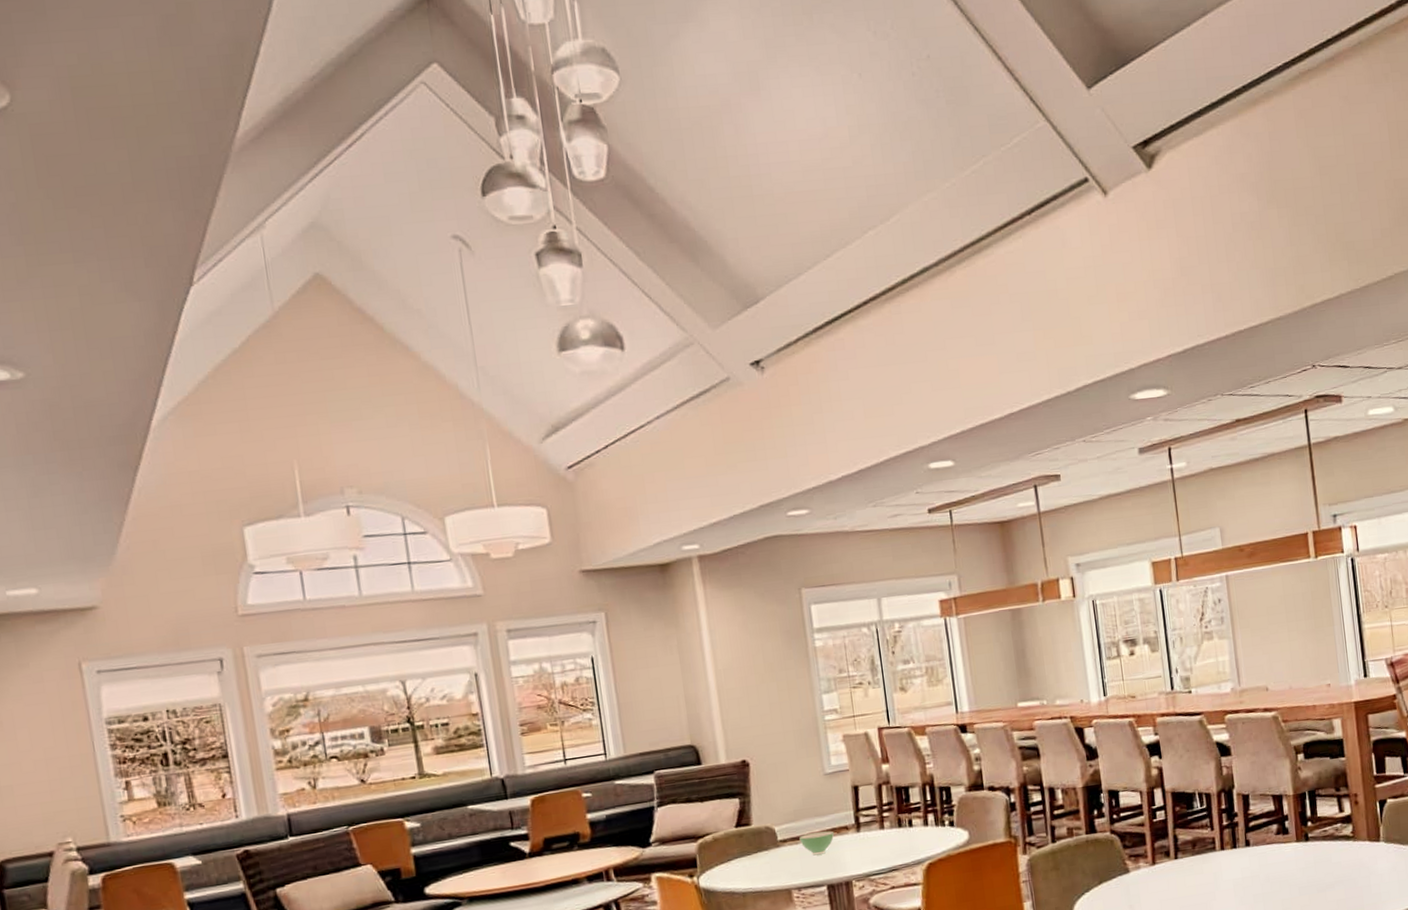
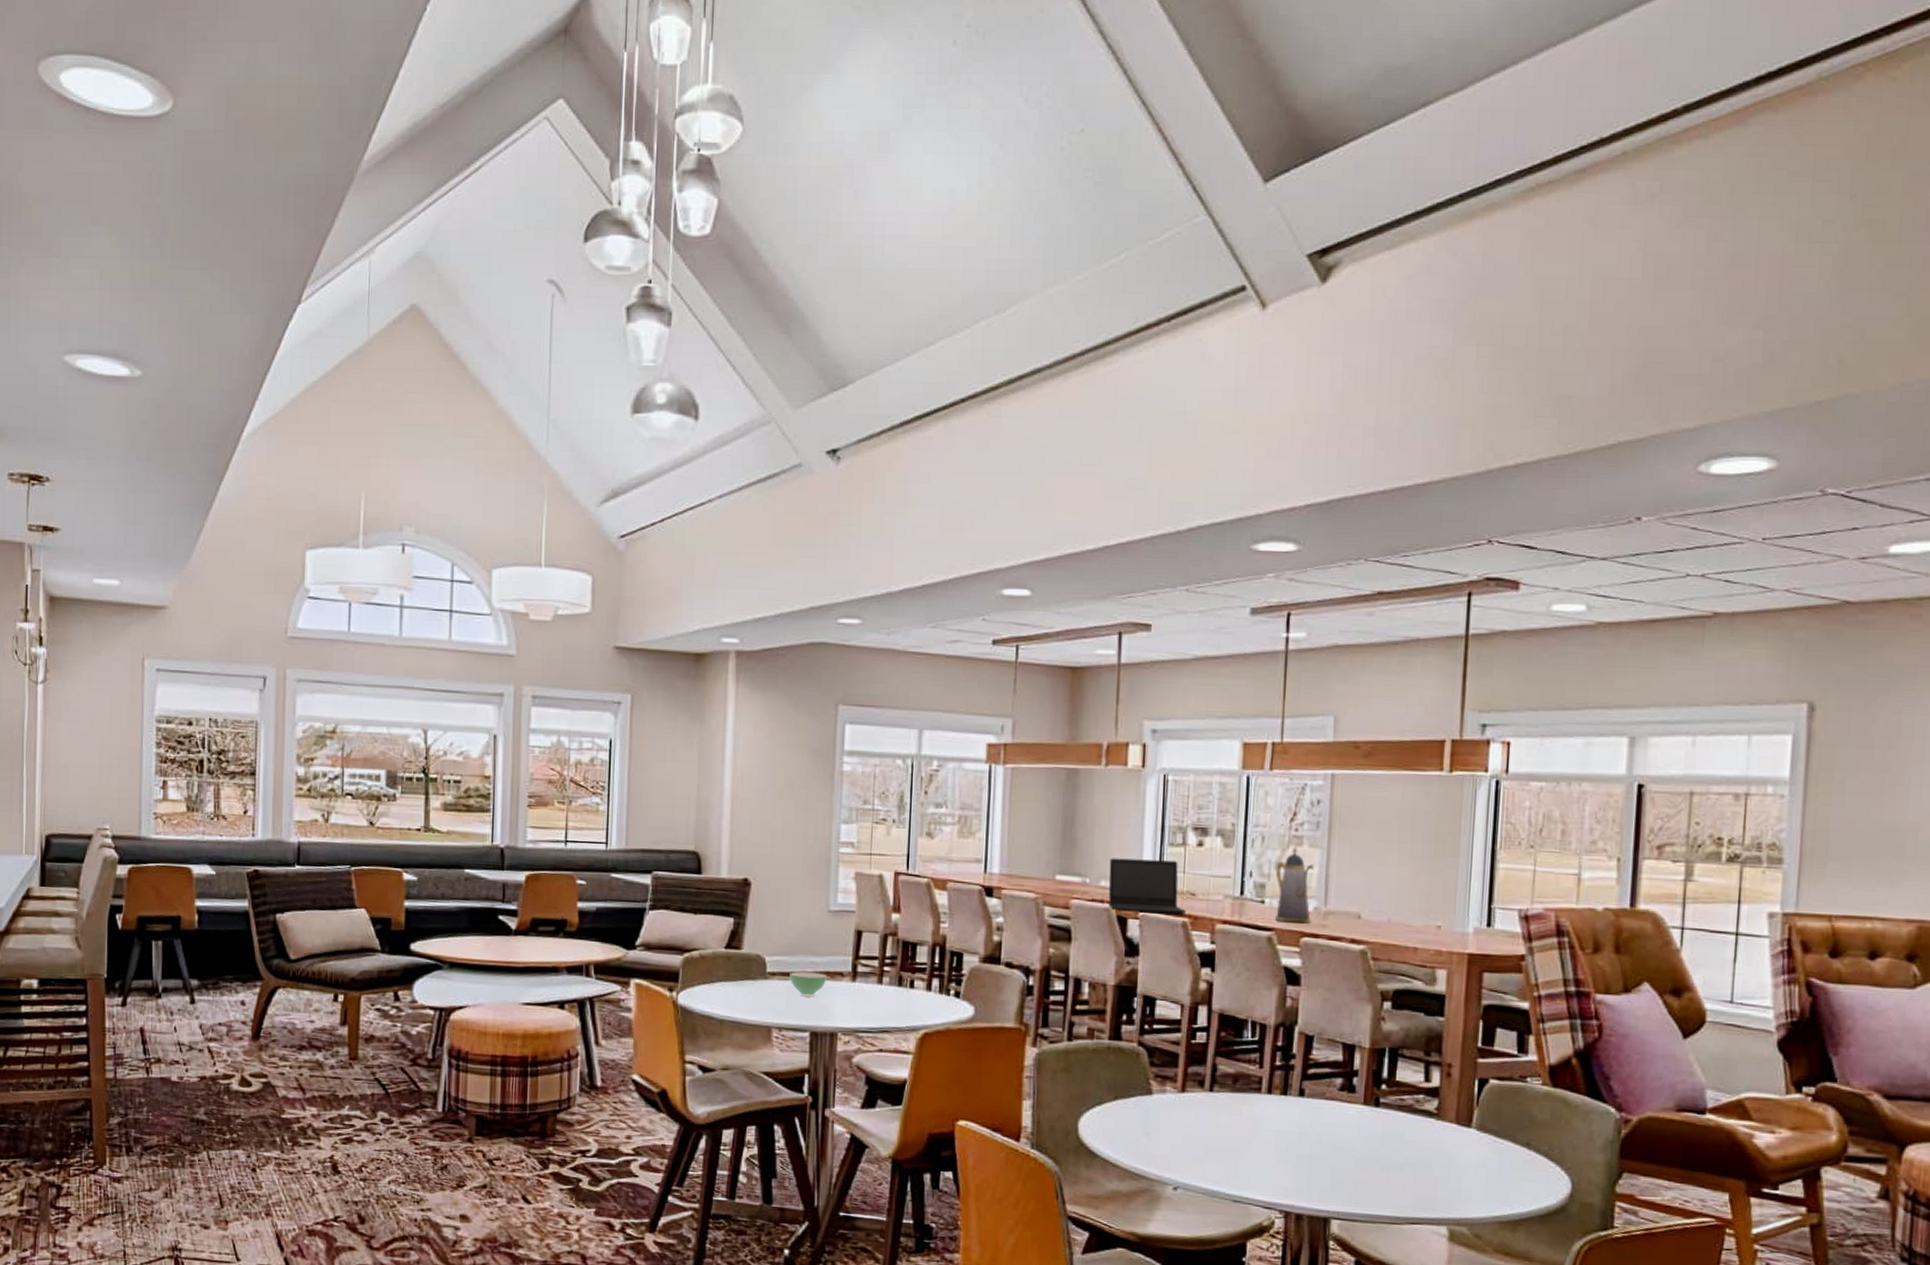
laptop: none [1060,672,1130,724] -> present [1108,858,1186,915]
coffee pot: none [1195,641,1230,706] -> present [1274,846,1314,924]

